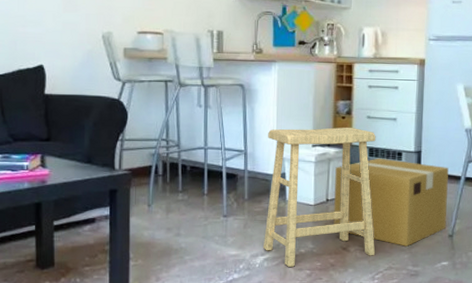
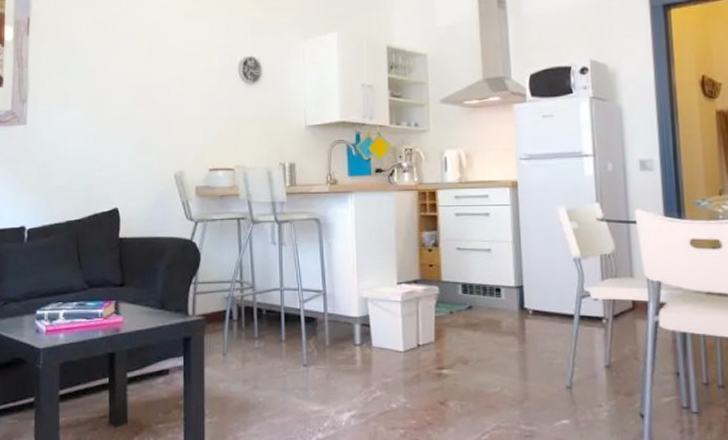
stool: present [264,127,376,268] -> none [348,261,480,426]
cardboard box: present [333,158,449,246] -> none [425,295,562,401]

